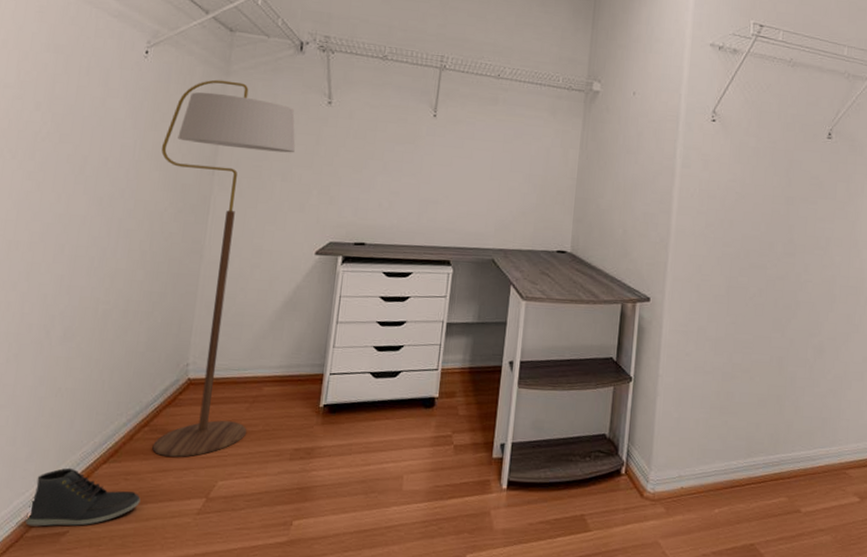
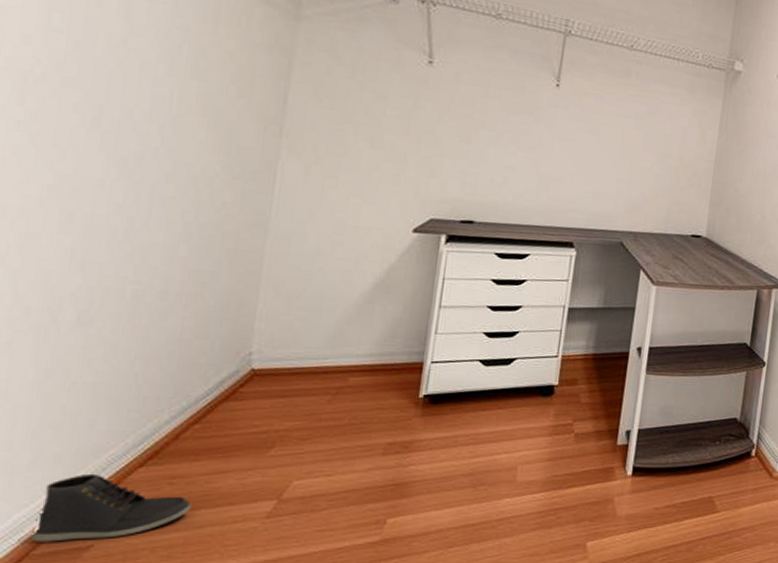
floor lamp: present [152,79,295,457] -> none [205,24,387,456]

